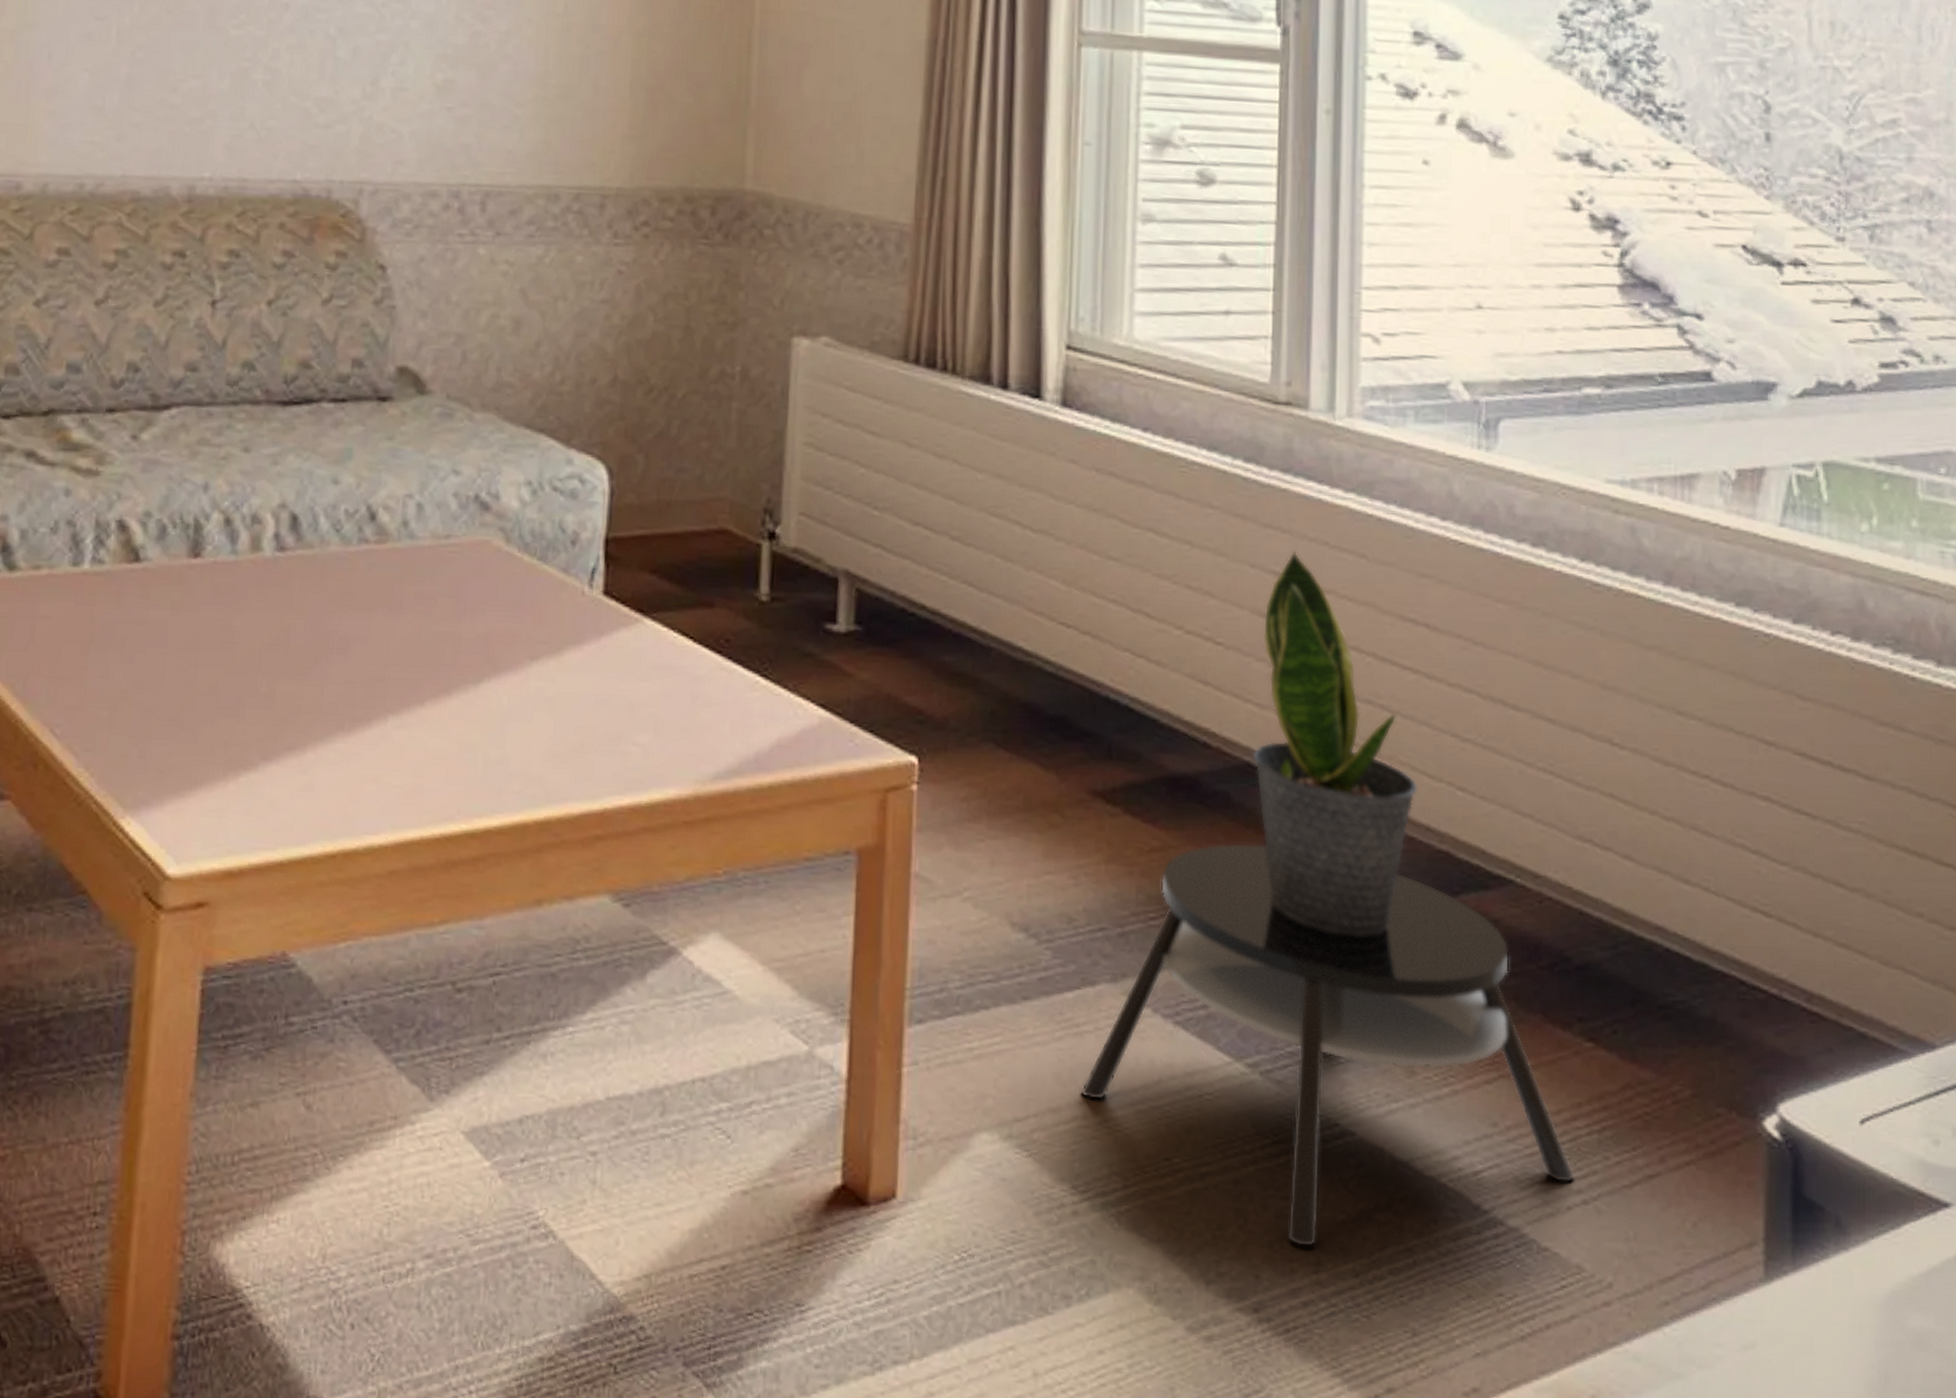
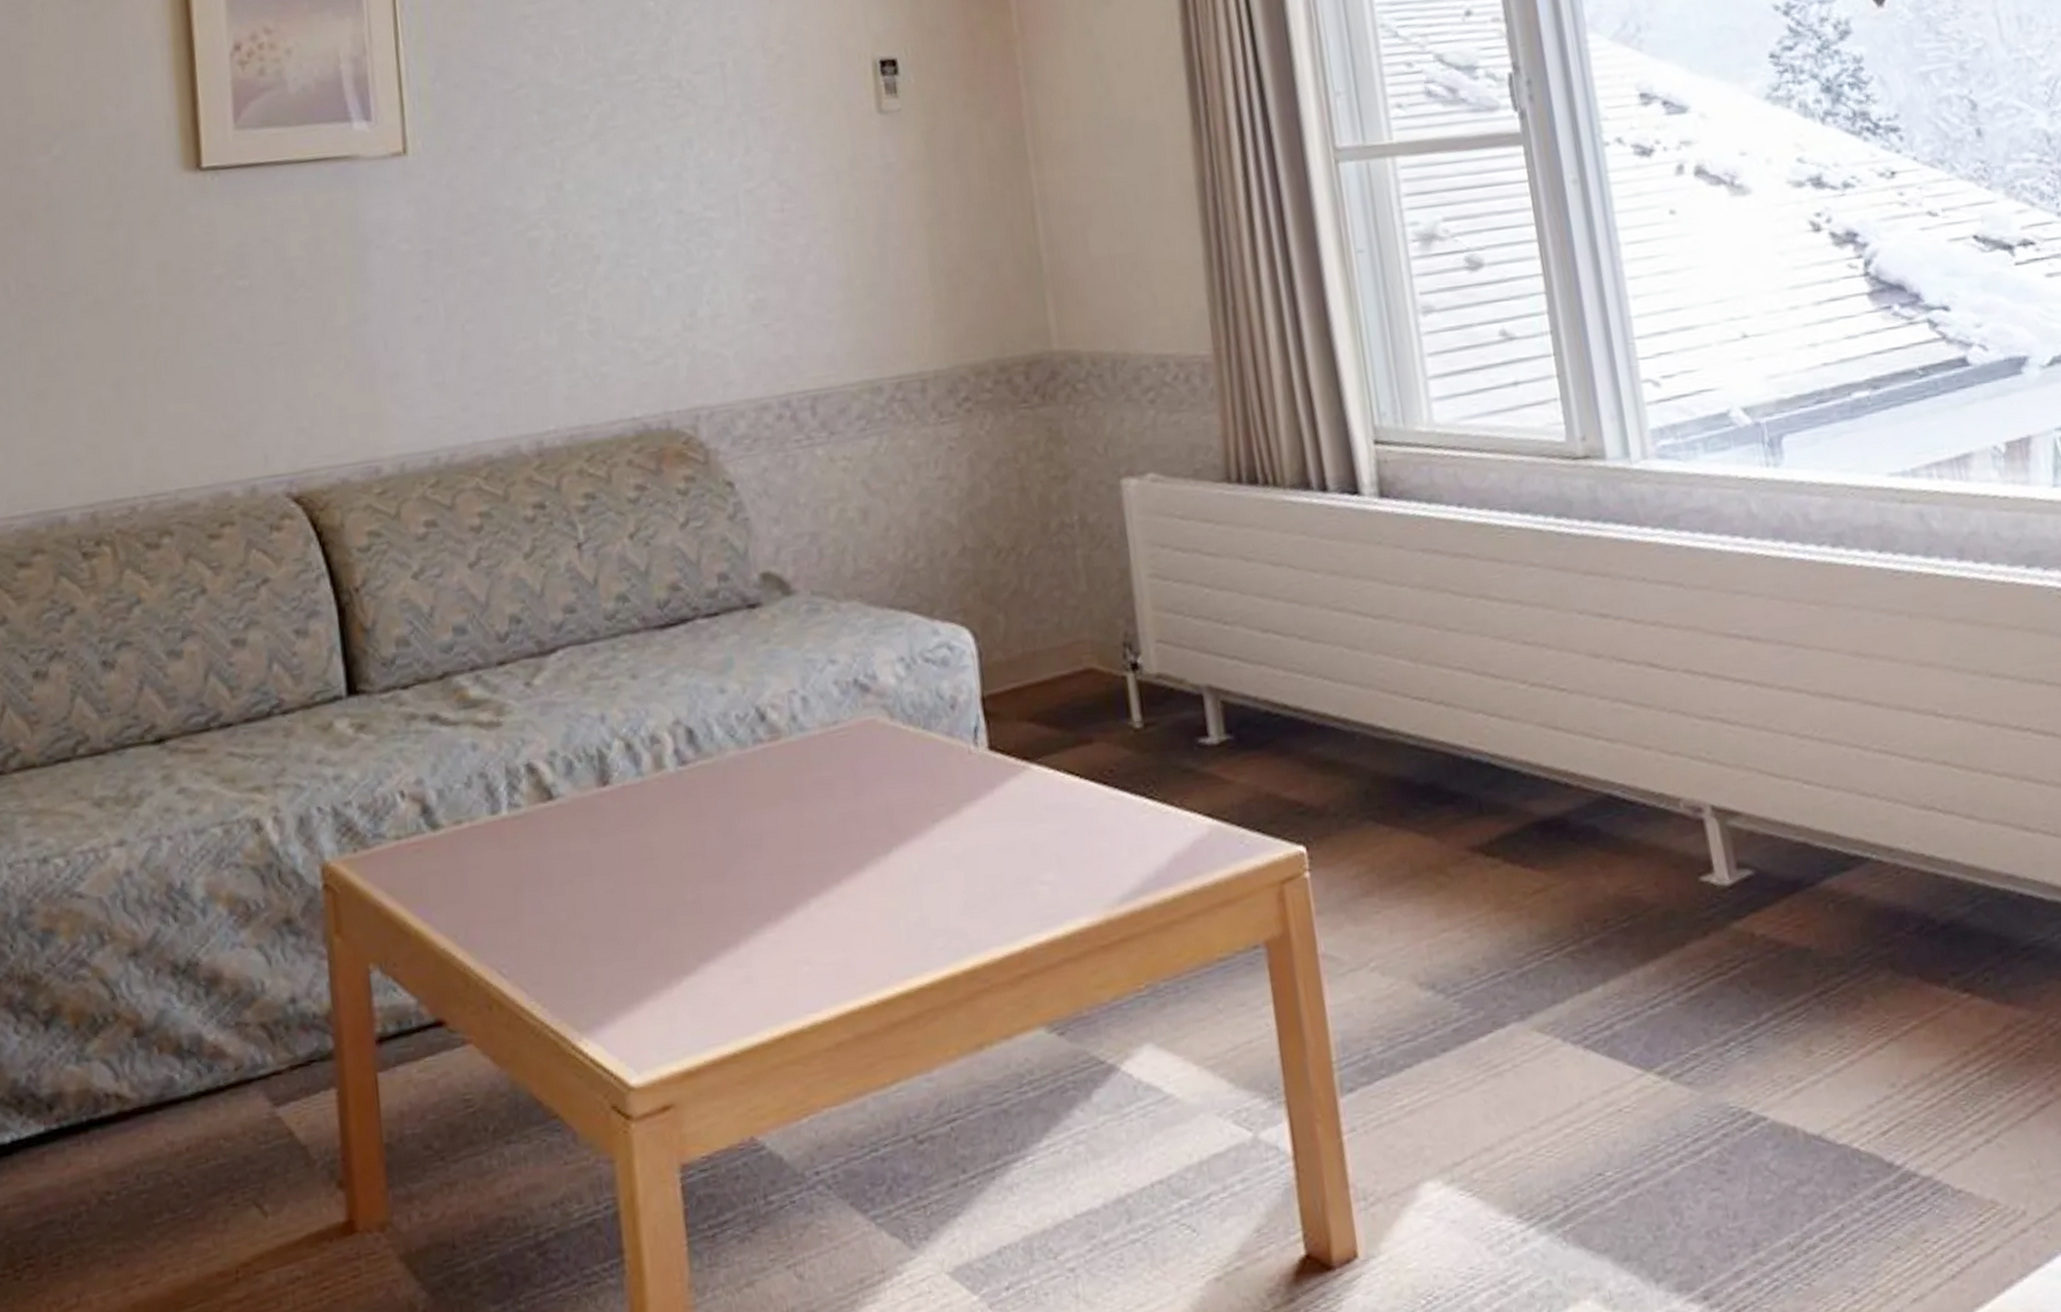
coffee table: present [1080,842,1574,1248] -> none [1509,867,1974,1232]
potted plant: present [1252,550,1418,935] -> none [1598,591,1769,937]

